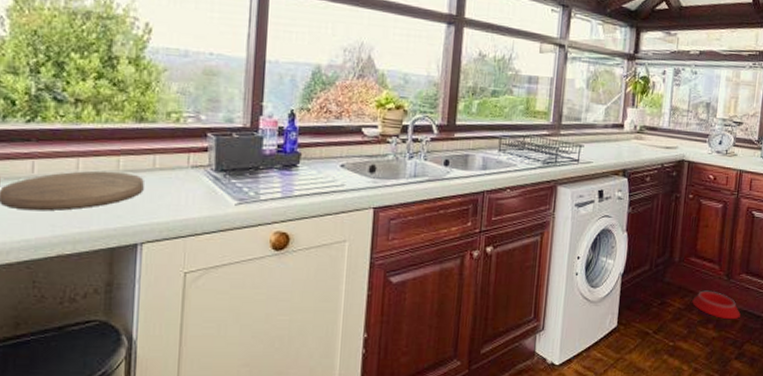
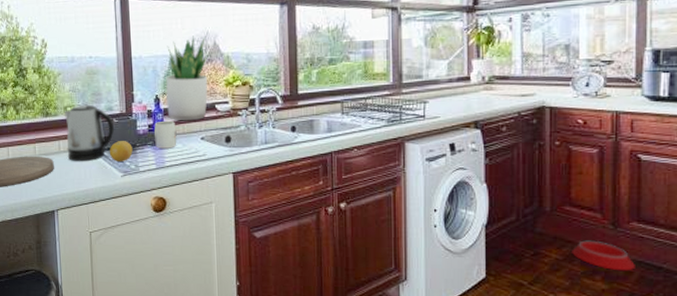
kettle: none [164,111,234,183] -> present [65,104,115,161]
fruit: none [222,161,254,187] -> present [109,141,133,162]
mug: none [283,141,312,175] -> present [154,120,177,149]
planter: none [303,45,361,145] -> present [166,35,208,121]

